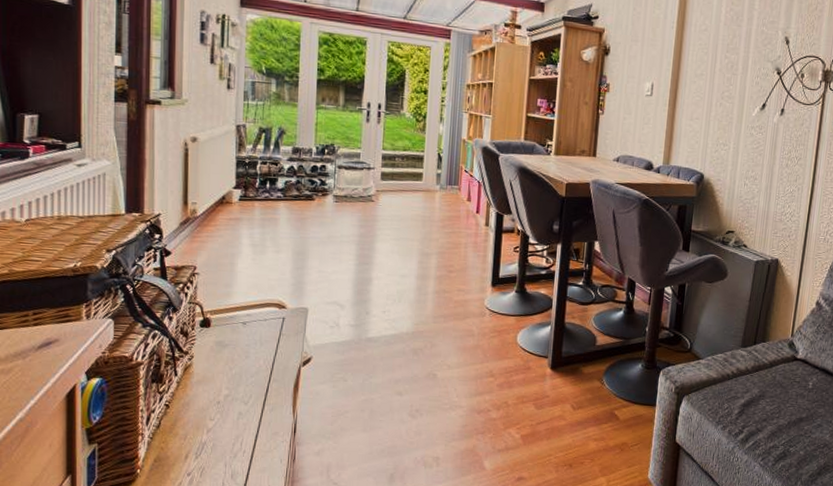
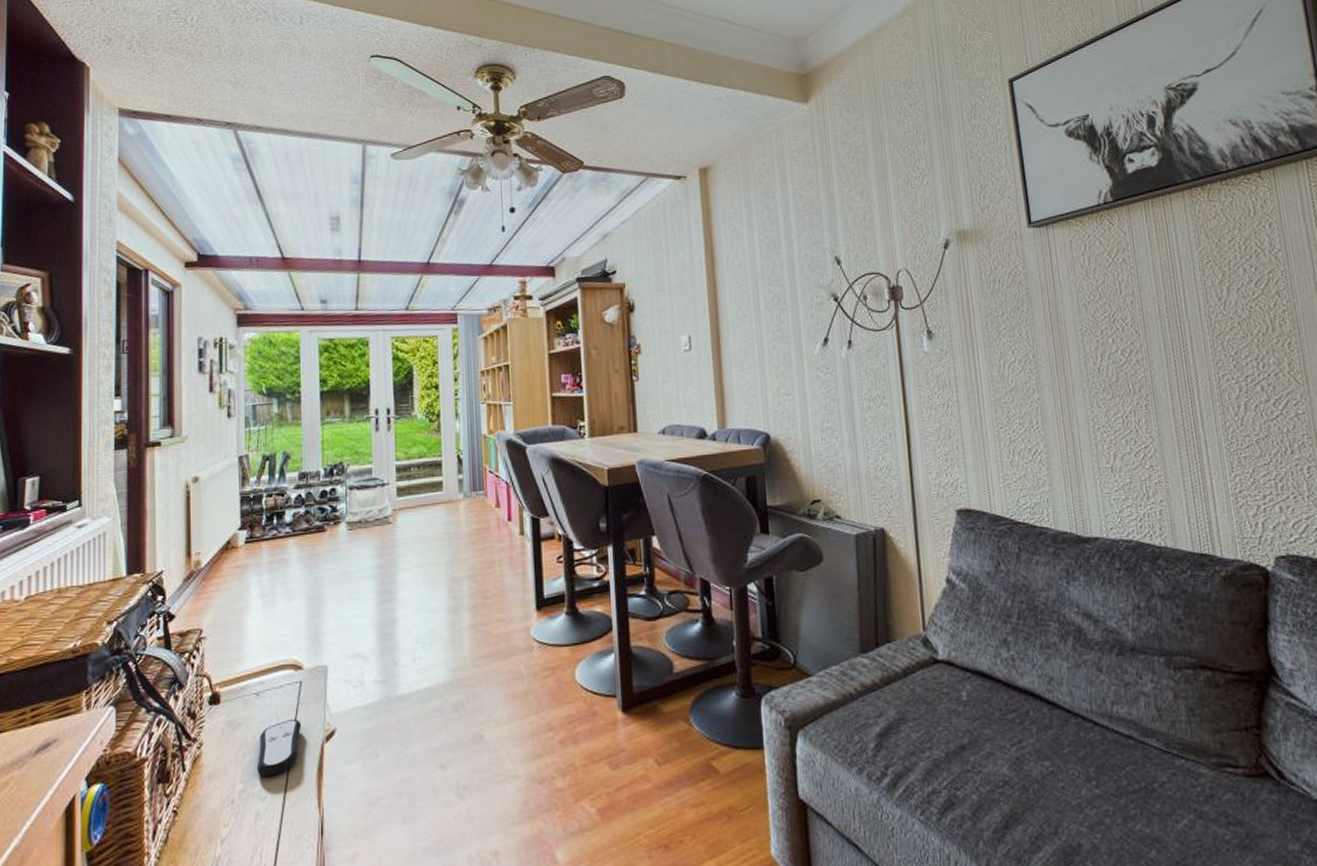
remote control: none [240,345,283,387] -> present [256,718,302,777]

